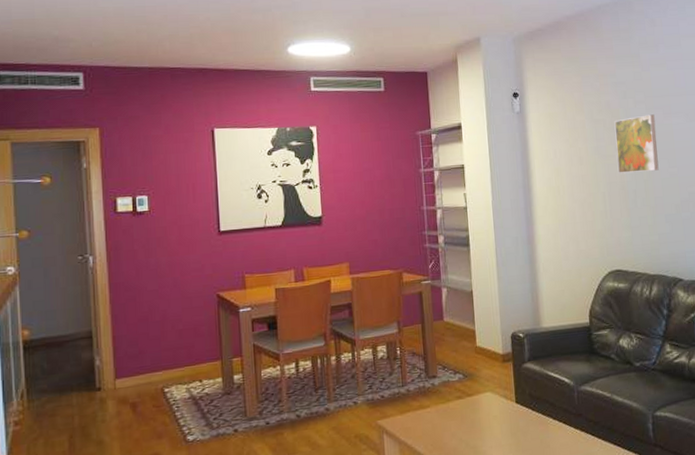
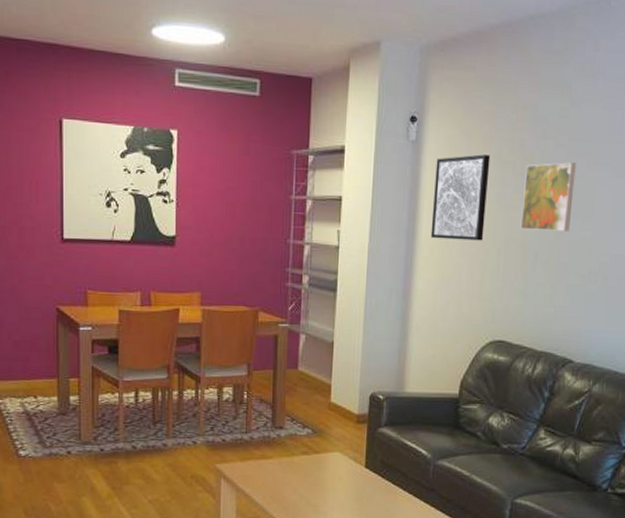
wall art: none [539,116,589,190] -> present [430,154,491,241]

